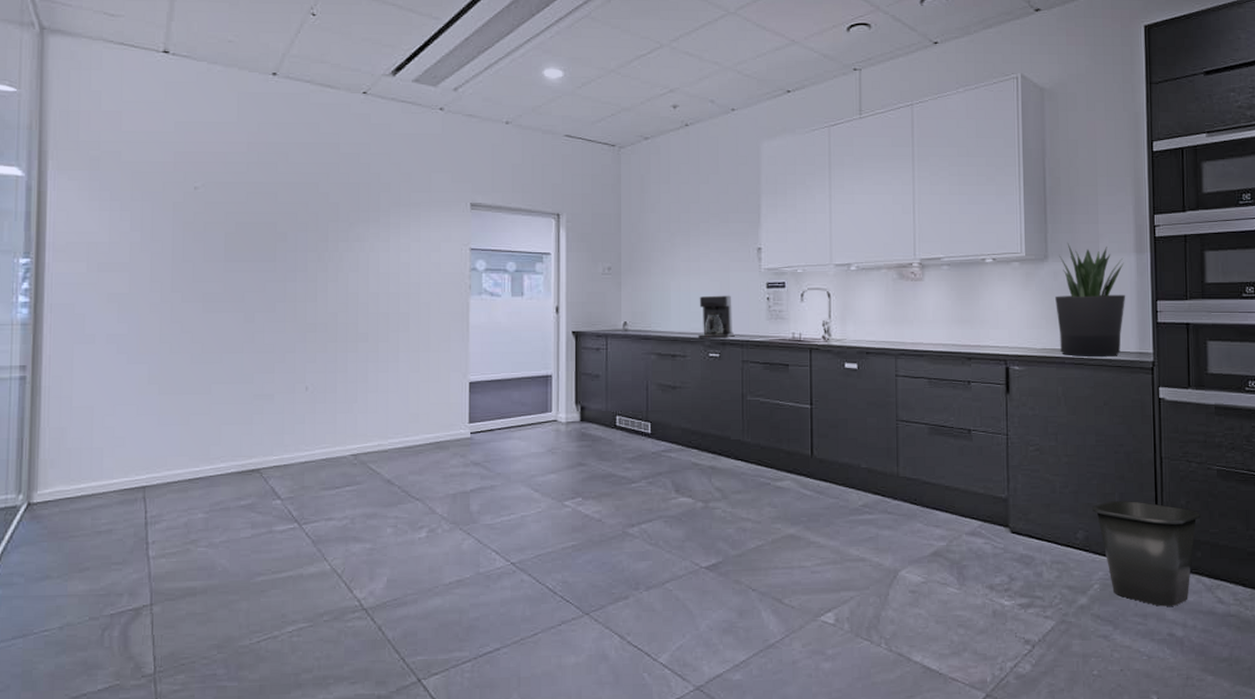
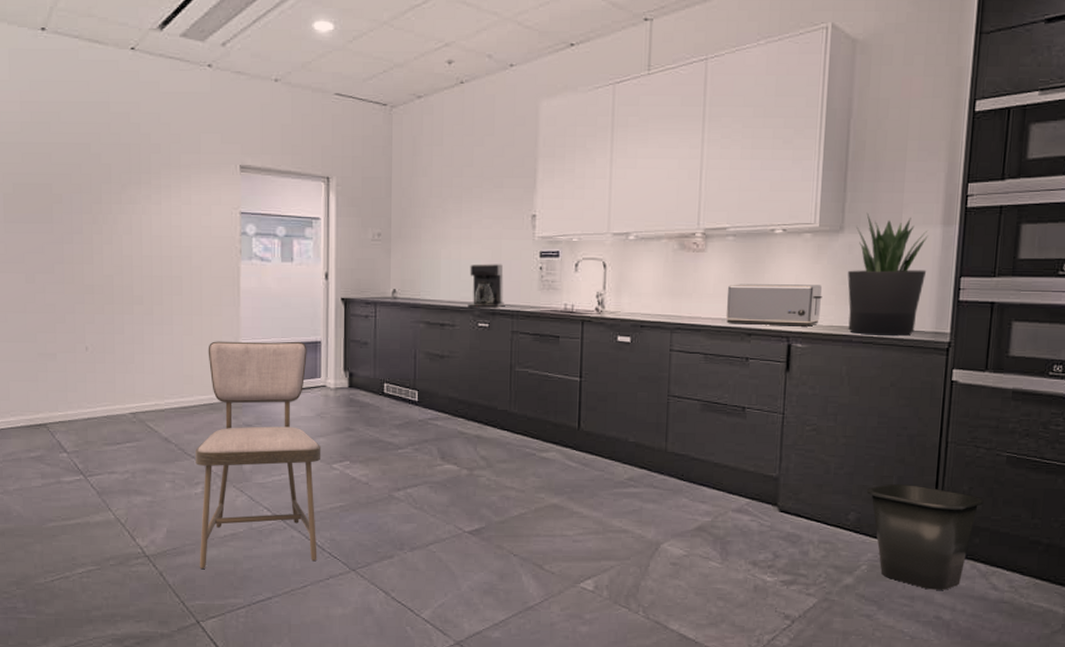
dining chair: none [420,377,553,621] -> present [195,341,321,570]
toaster: none [946,310,1034,350] -> present [725,284,822,327]

